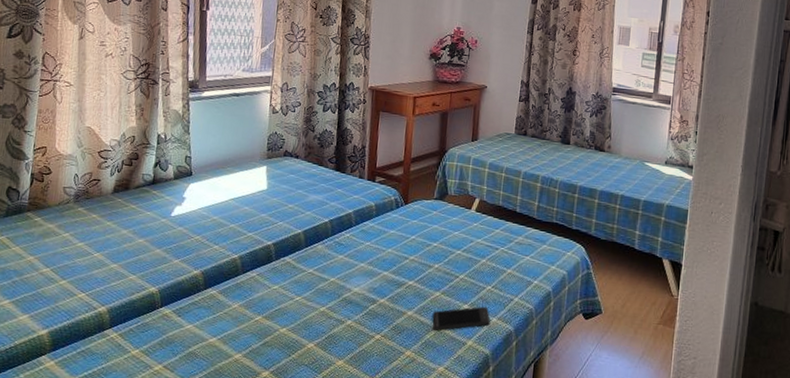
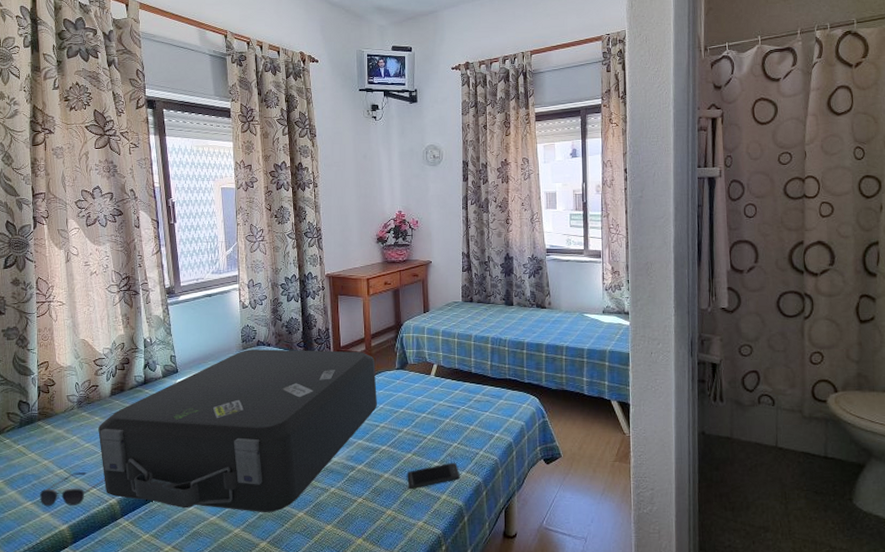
sunglasses: none [19,273,96,310] -> present [40,472,105,507]
suitcase: none [94,159,412,340] -> present [98,349,377,512]

